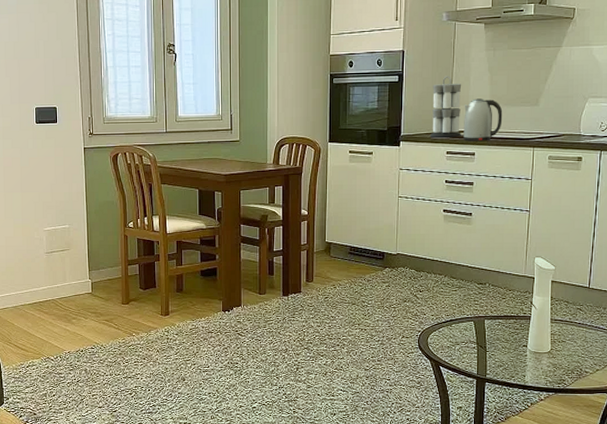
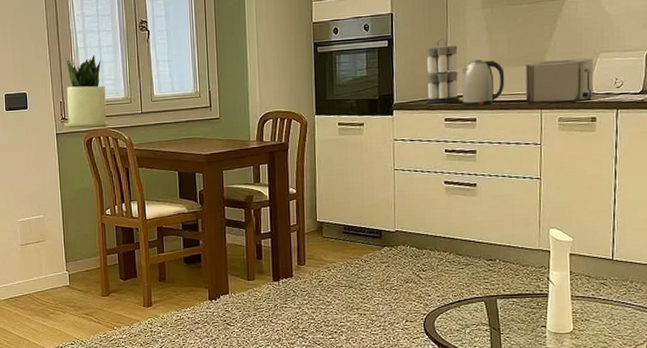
planter: none [91,75,136,145] -> present [63,55,110,129]
toaster: none [520,102,583,144] -> present [525,58,594,104]

